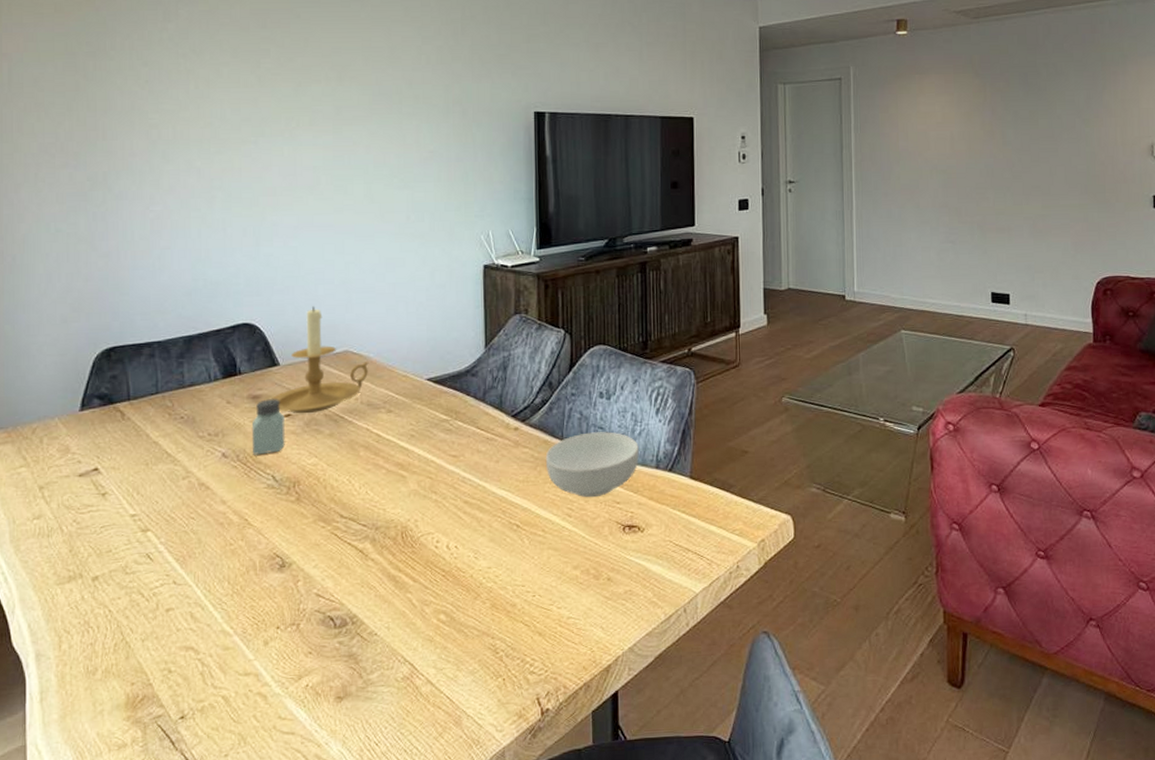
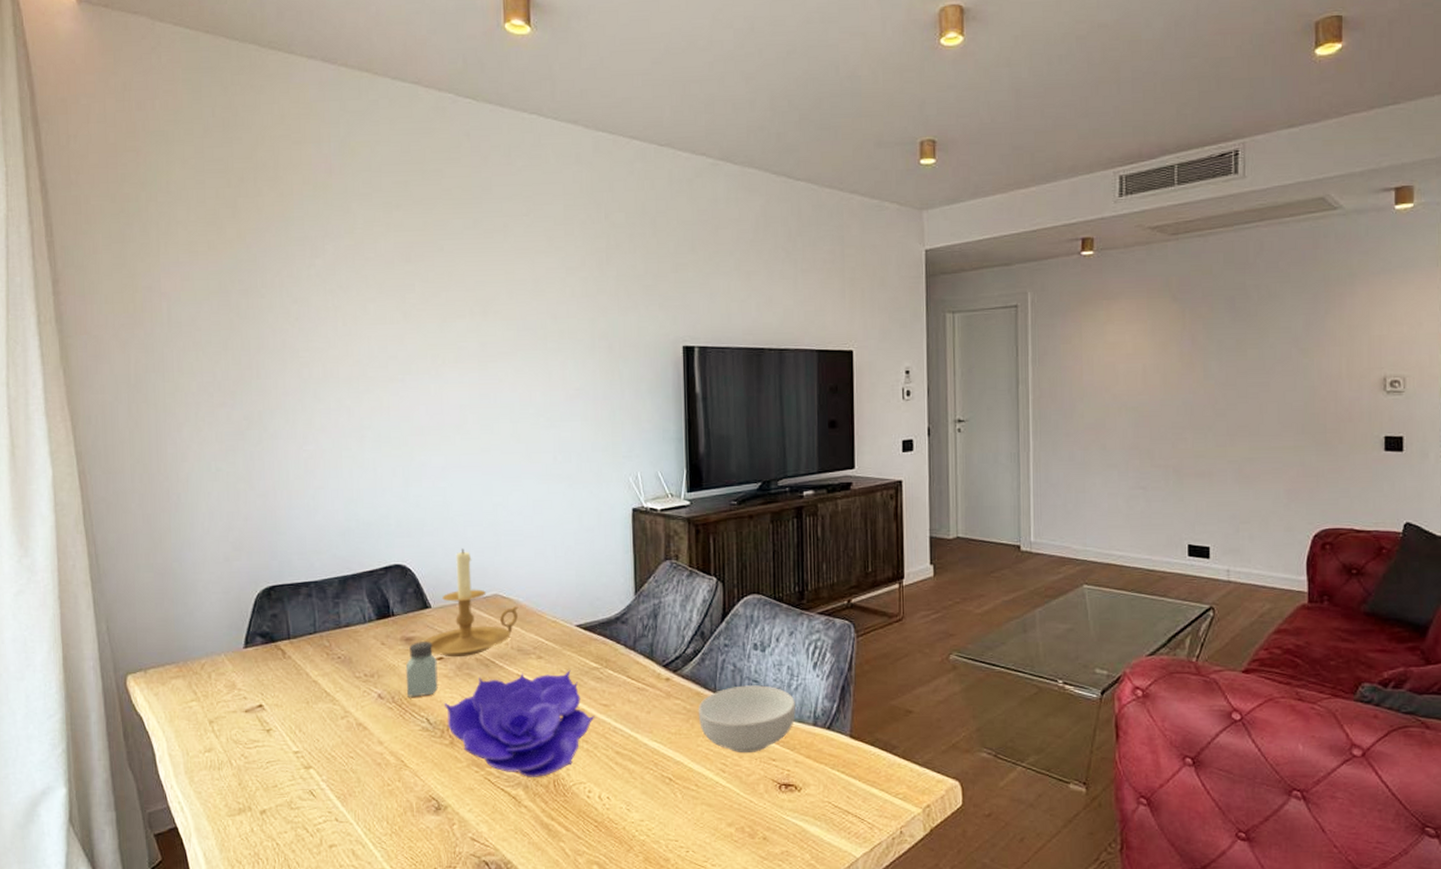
decorative bowl: none [290,423,444,530] -> present [443,670,595,777]

